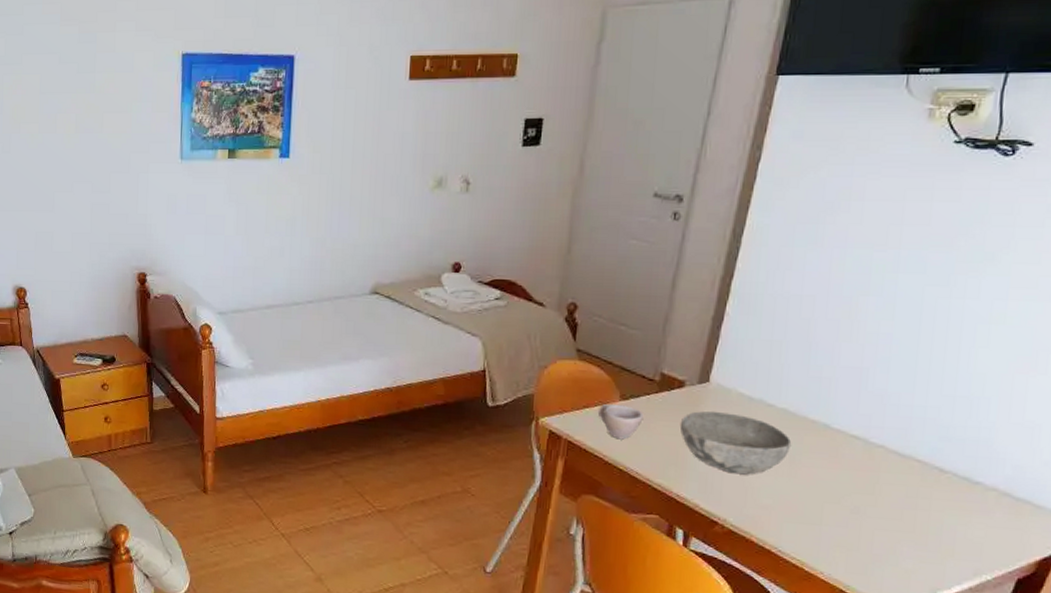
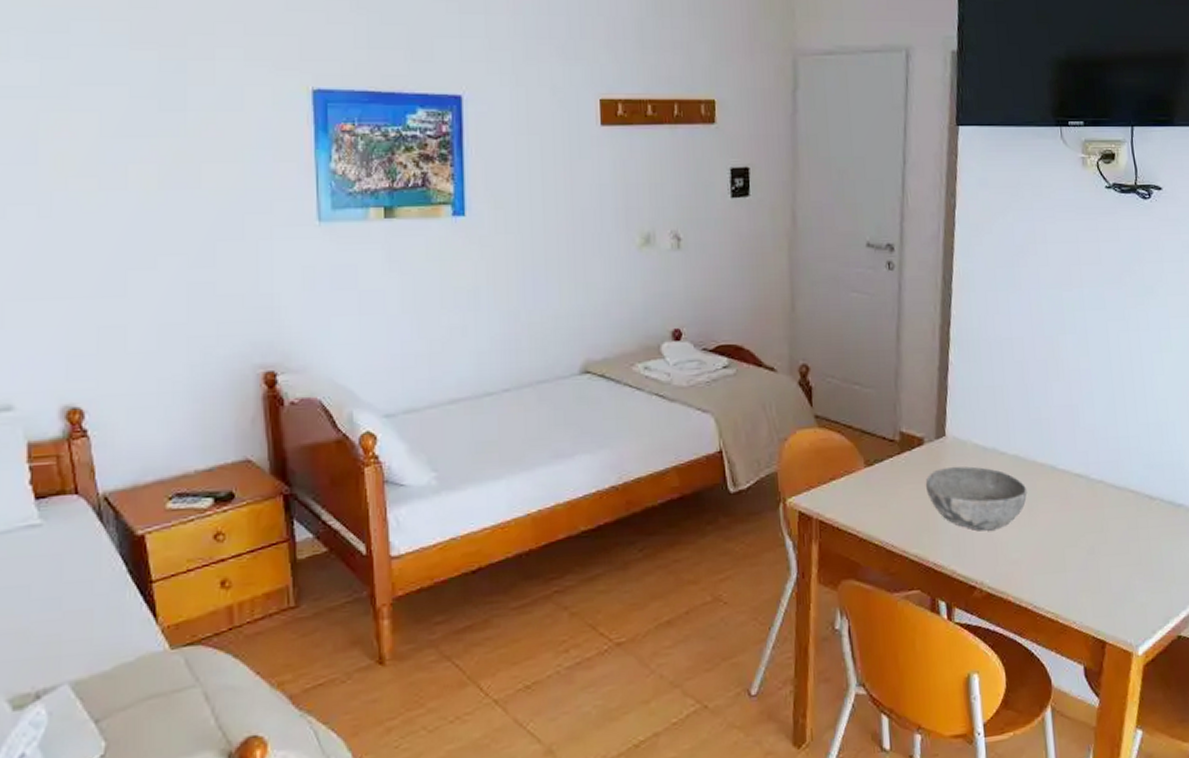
cup: present [598,404,644,440] -> none [846,472,890,511]

